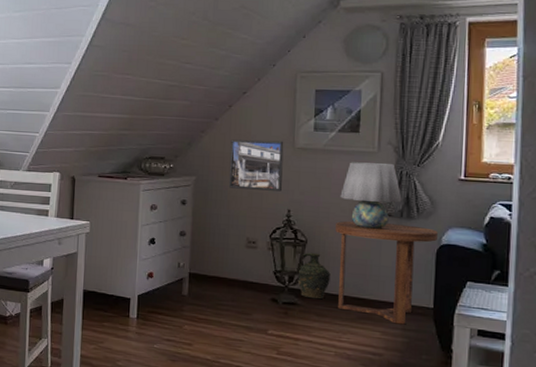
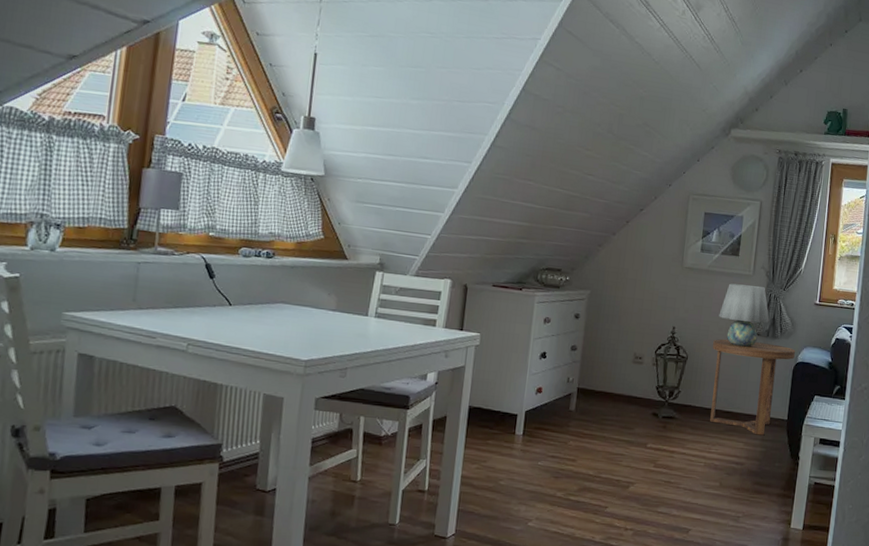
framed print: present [229,139,284,192] -> none [621,255,674,309]
ceramic jug: present [296,252,331,300] -> none [676,368,706,413]

